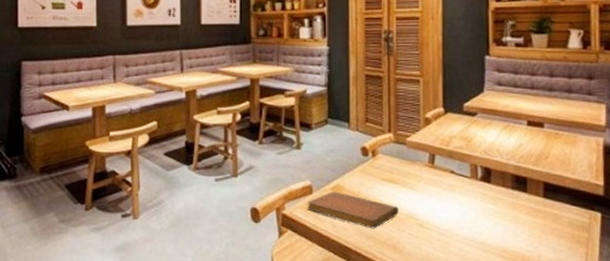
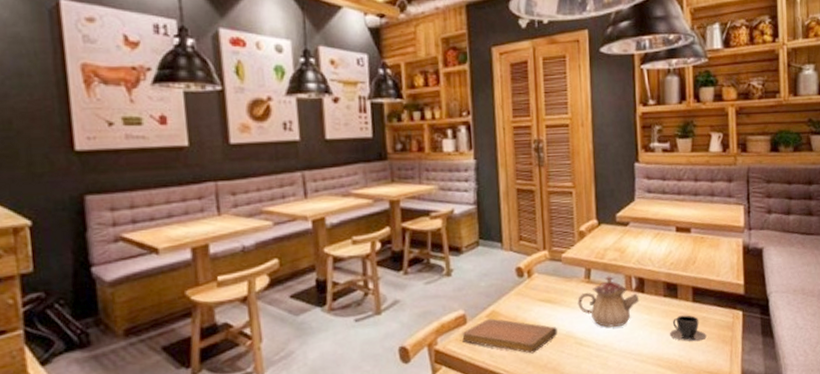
teapot: none [420,163,485,213] -> present [577,276,640,327]
teacup: none [517,210,558,238] -> present [670,315,707,342]

